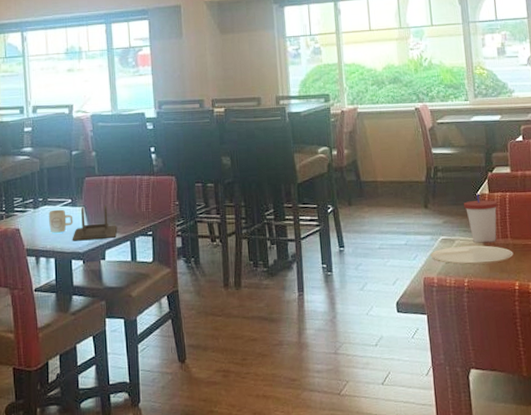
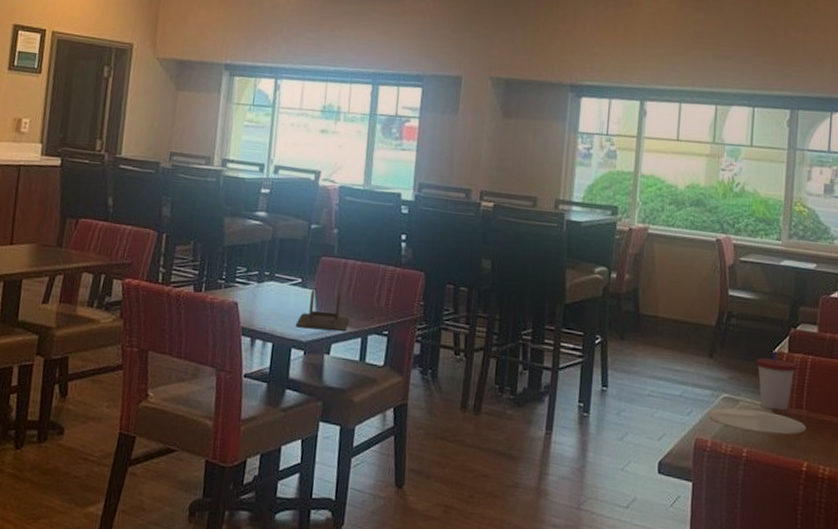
mug: present [49,209,73,233] -> none [271,287,301,315]

